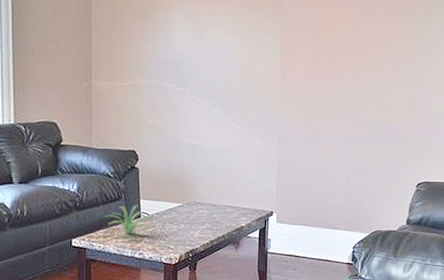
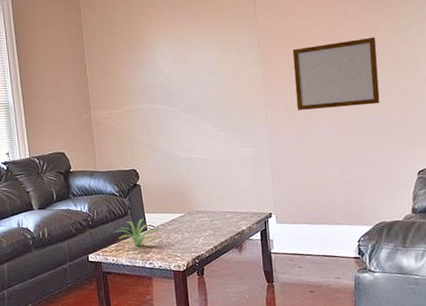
writing board: none [311,43,396,112] -> present [292,37,380,110]

